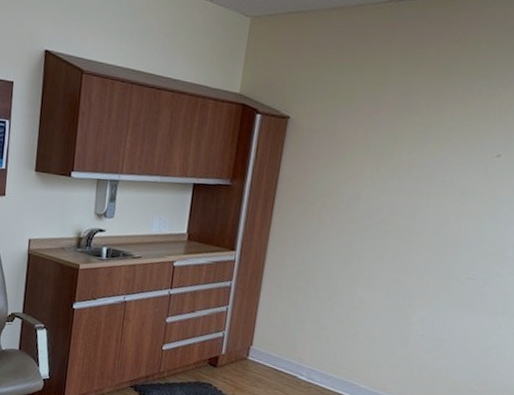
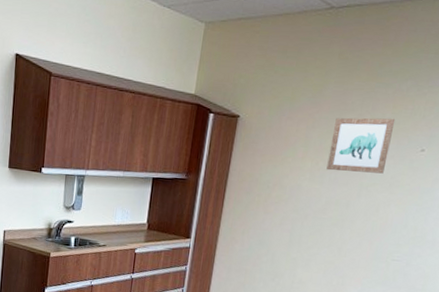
wall art: none [389,119,467,181] -> present [326,117,396,174]

